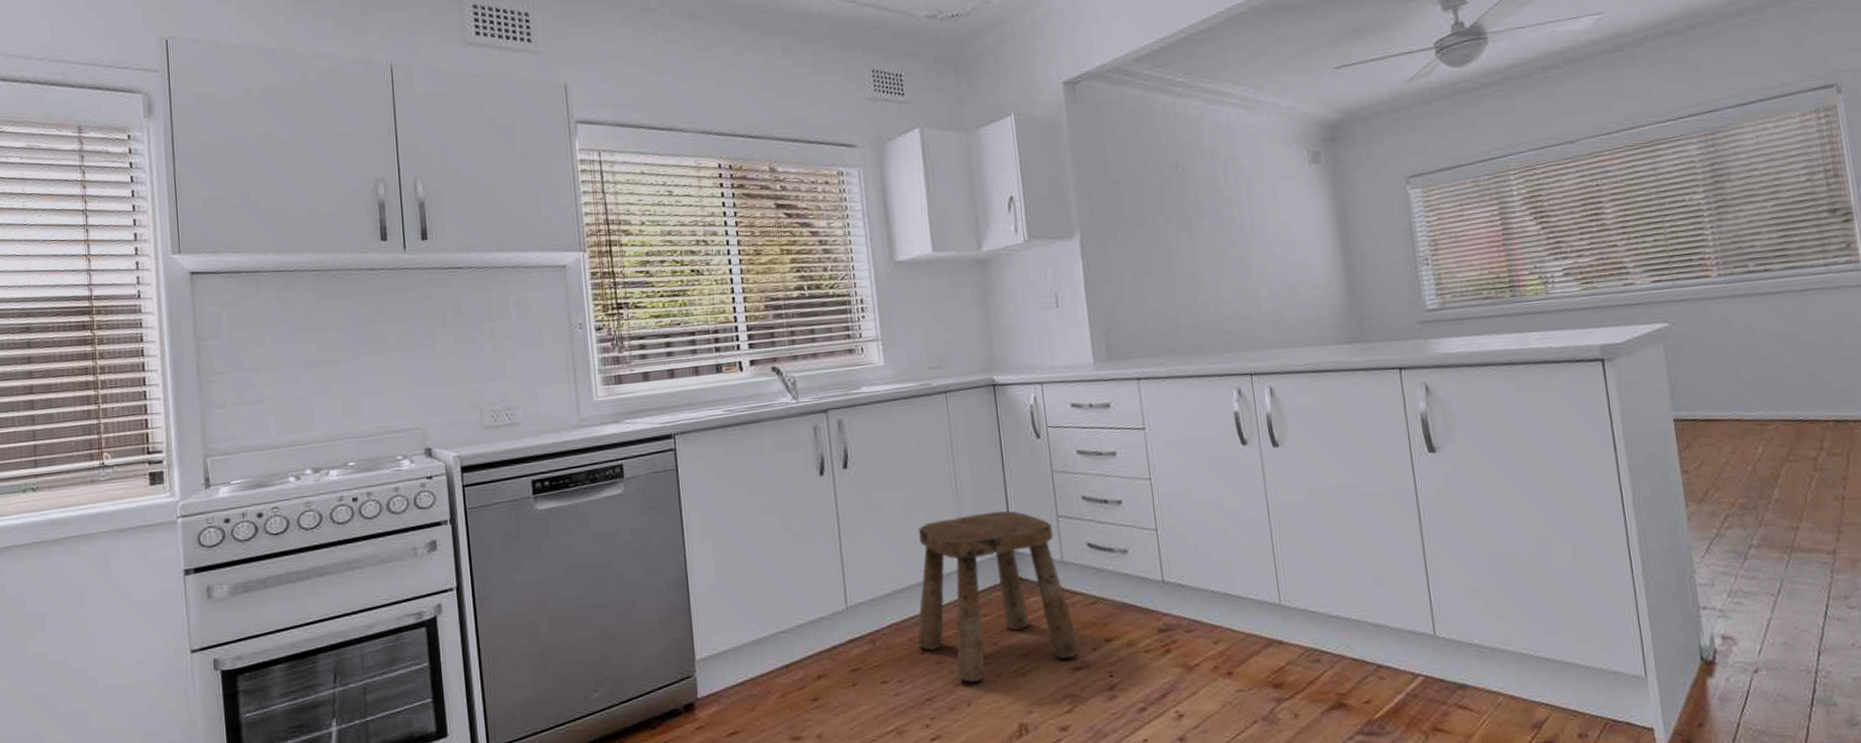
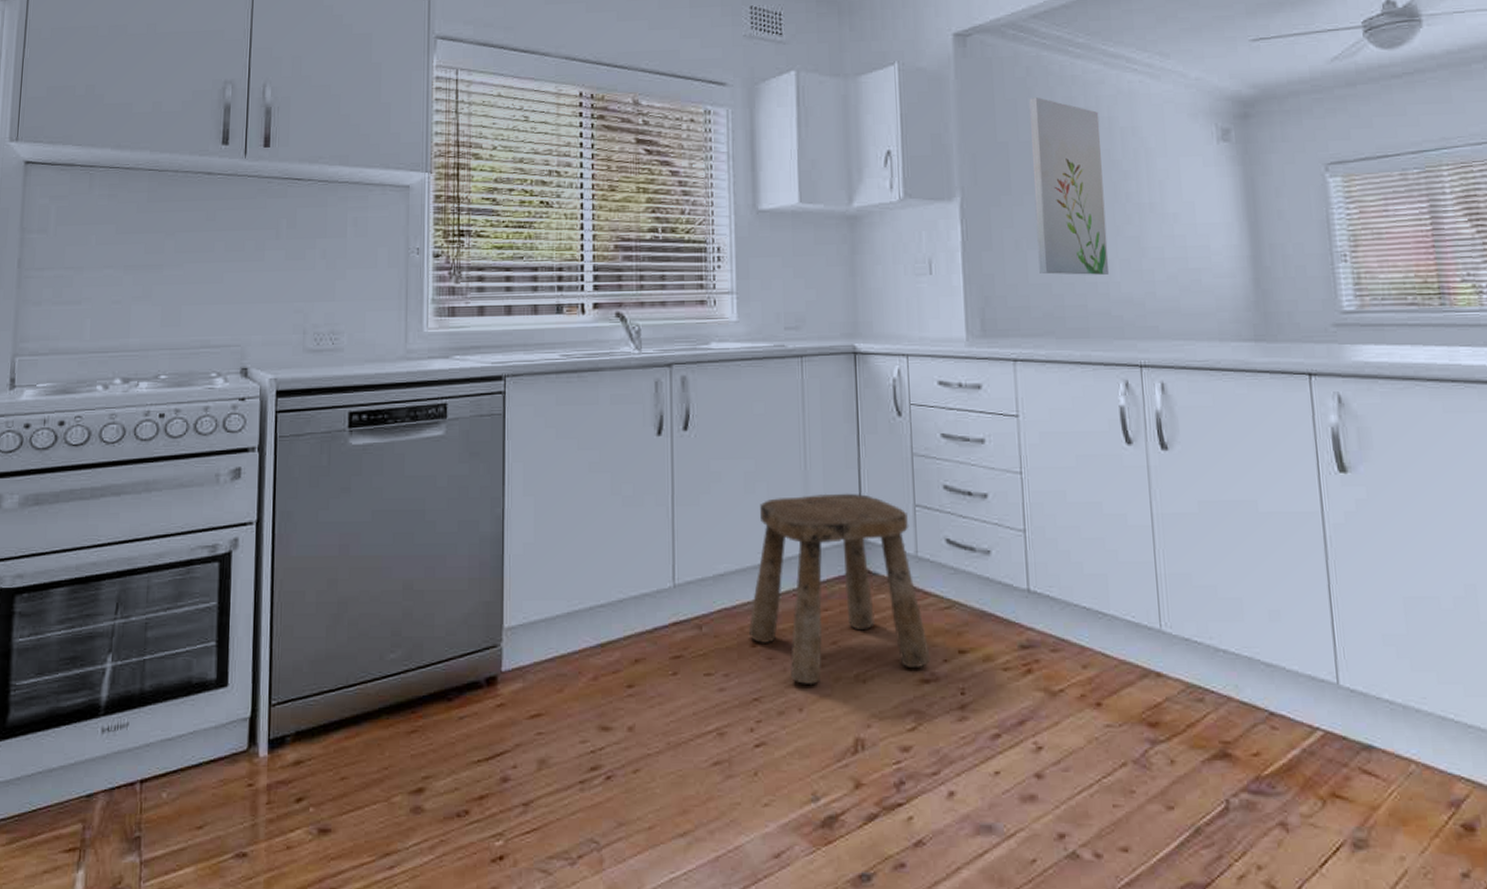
wall art: none [1137,136,1219,298] -> present [1029,97,1110,275]

